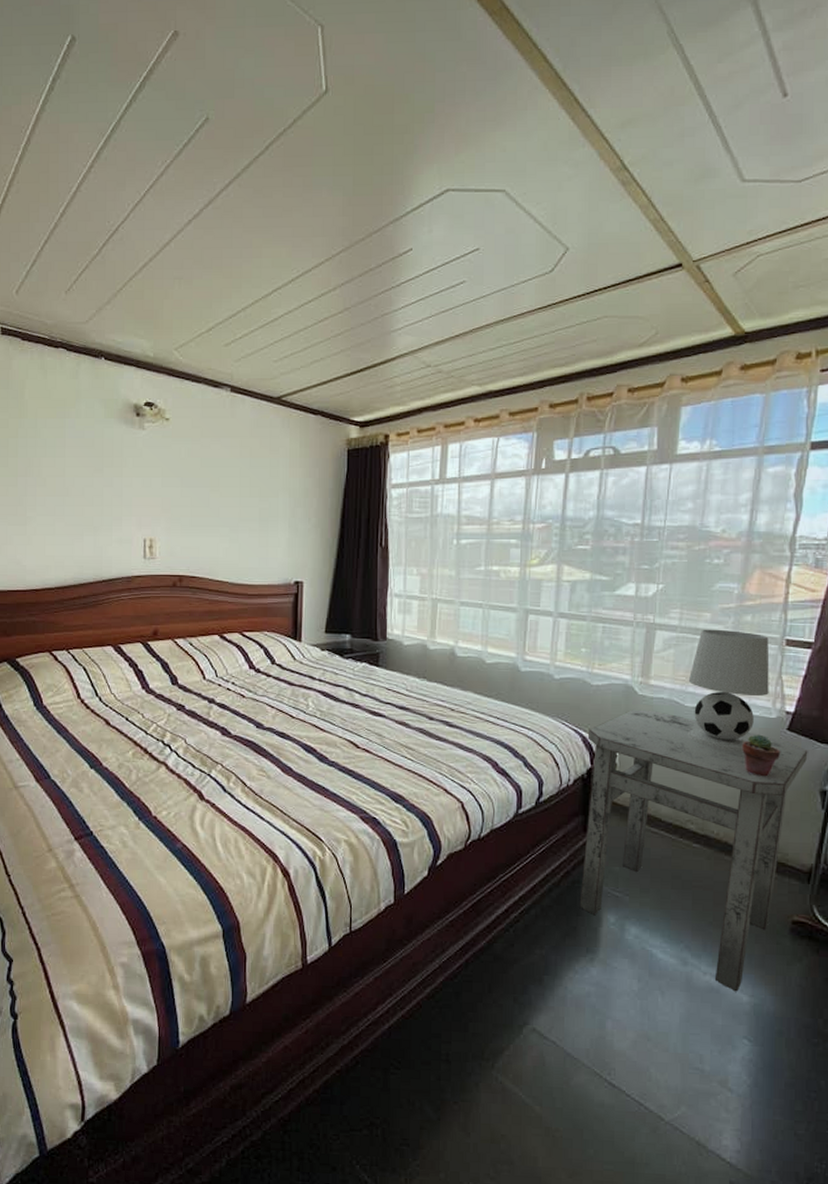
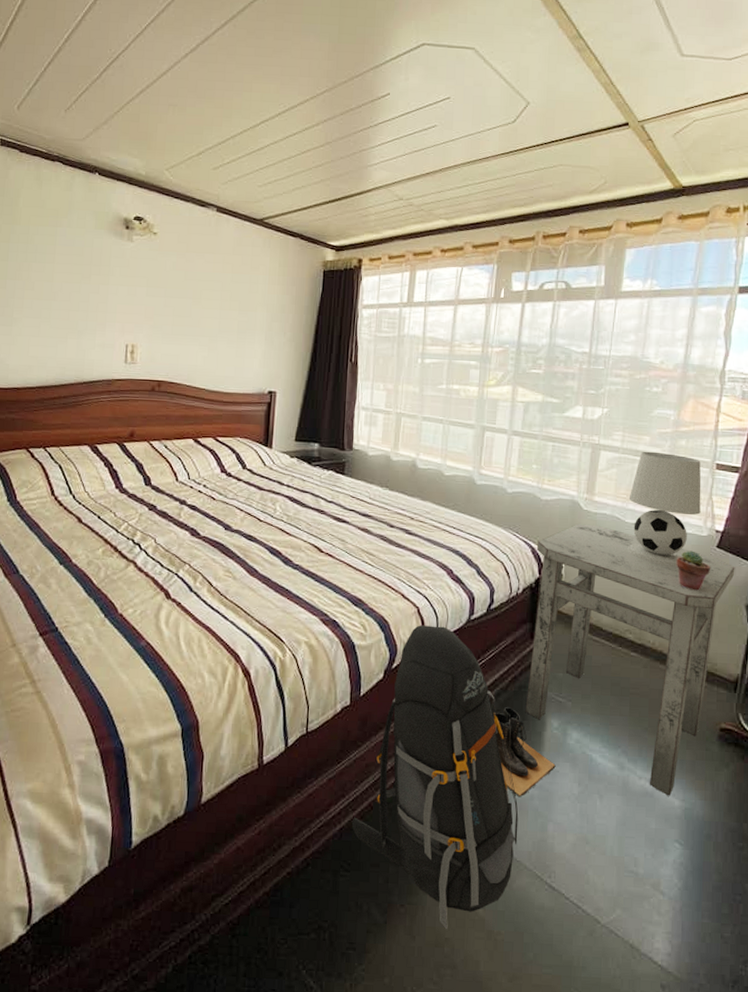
backpack: none [400,820,575,1126] -> present [351,625,519,929]
boots: none [545,903,613,994] -> present [493,707,556,796]

